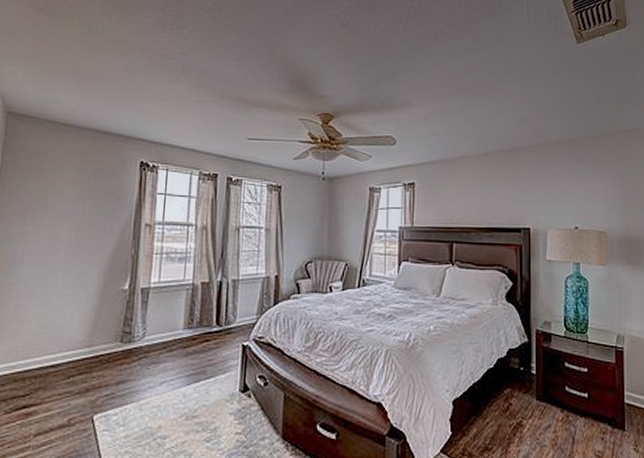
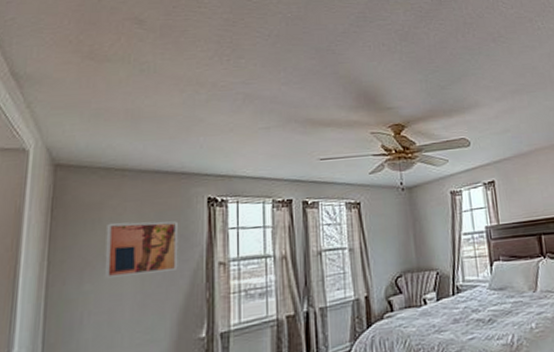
wall art: none [44,173,113,226] -> present [104,221,179,280]

